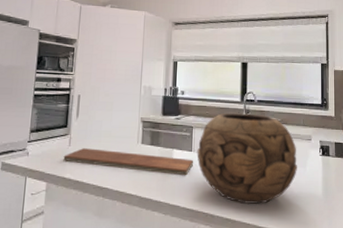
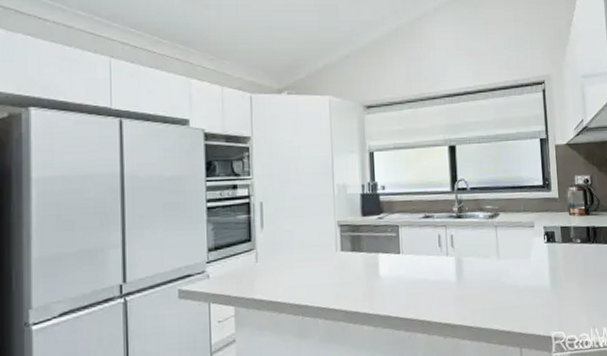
chopping board: present [63,148,194,176] -> none [251,262,404,282]
decorative bowl: present [197,113,297,204] -> none [405,204,521,305]

